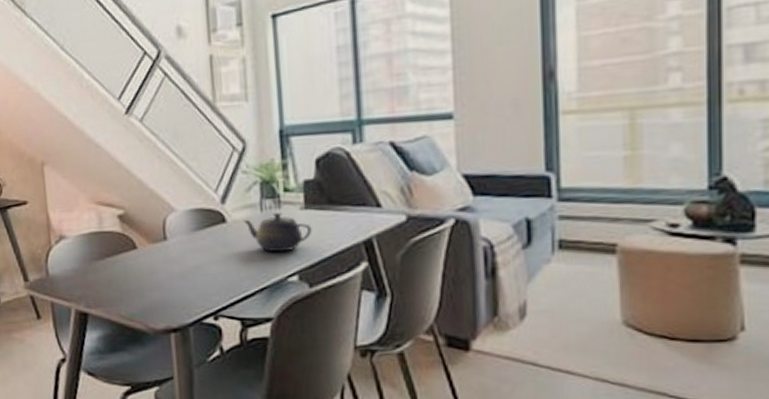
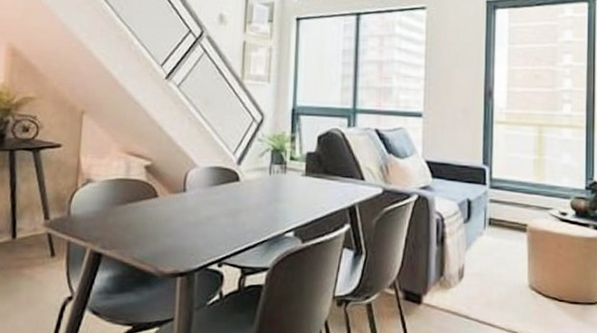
teapot: present [242,213,312,253] -> none [253,177,309,211]

